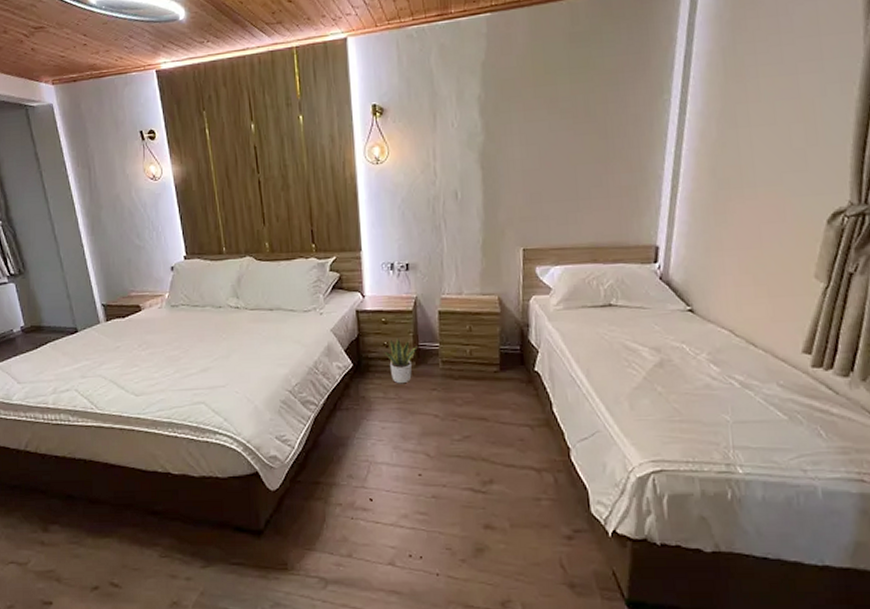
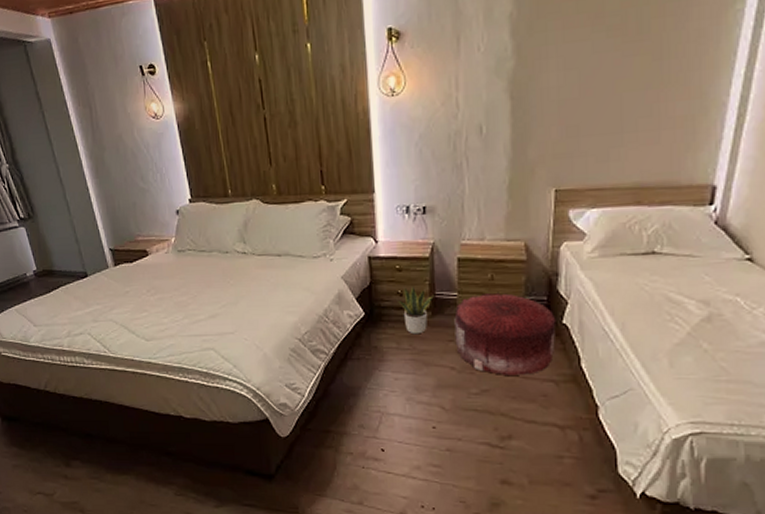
pouf: none [436,342,529,423] -> present [454,292,556,377]

